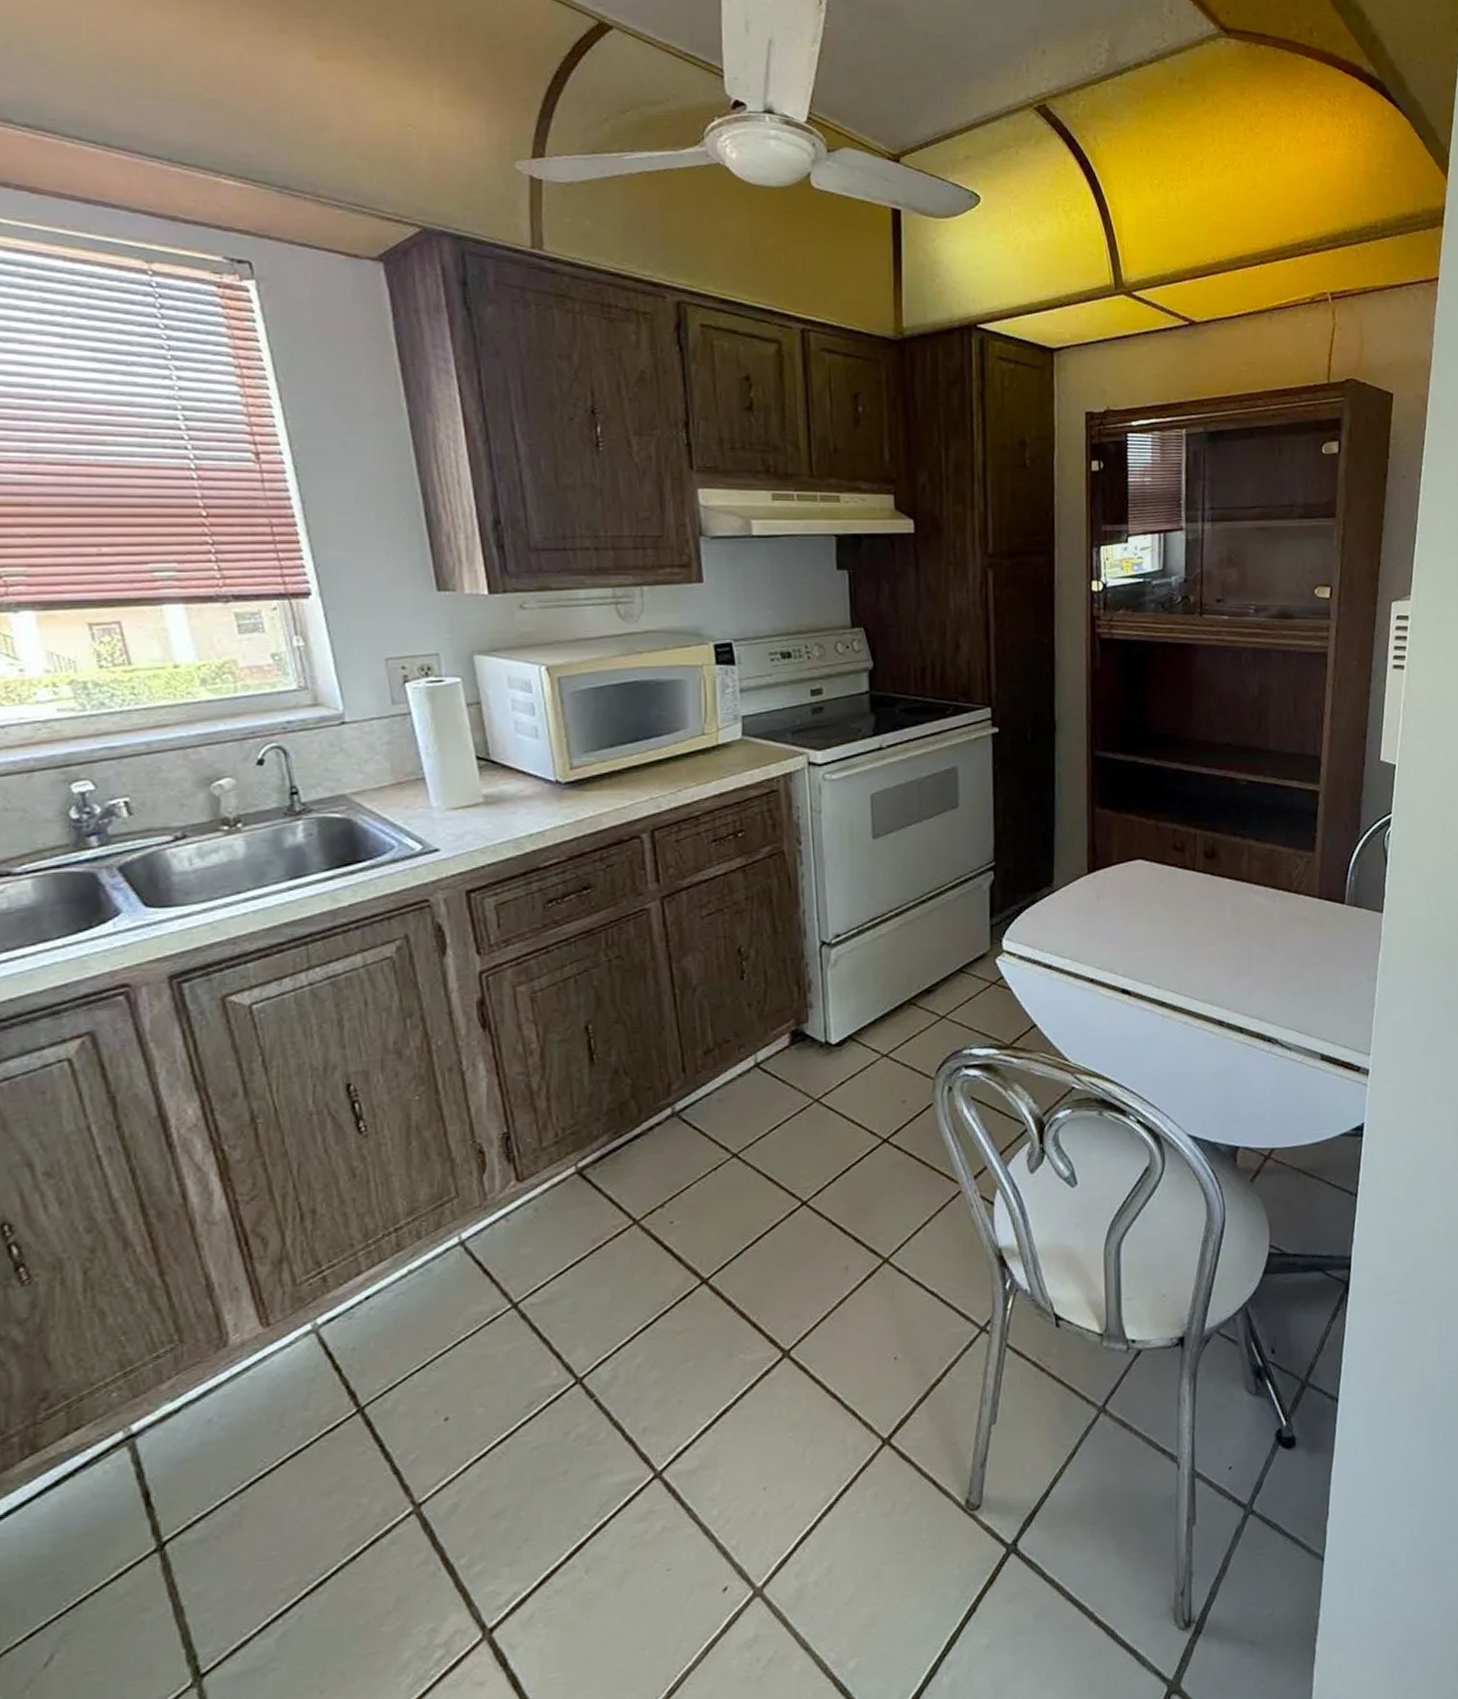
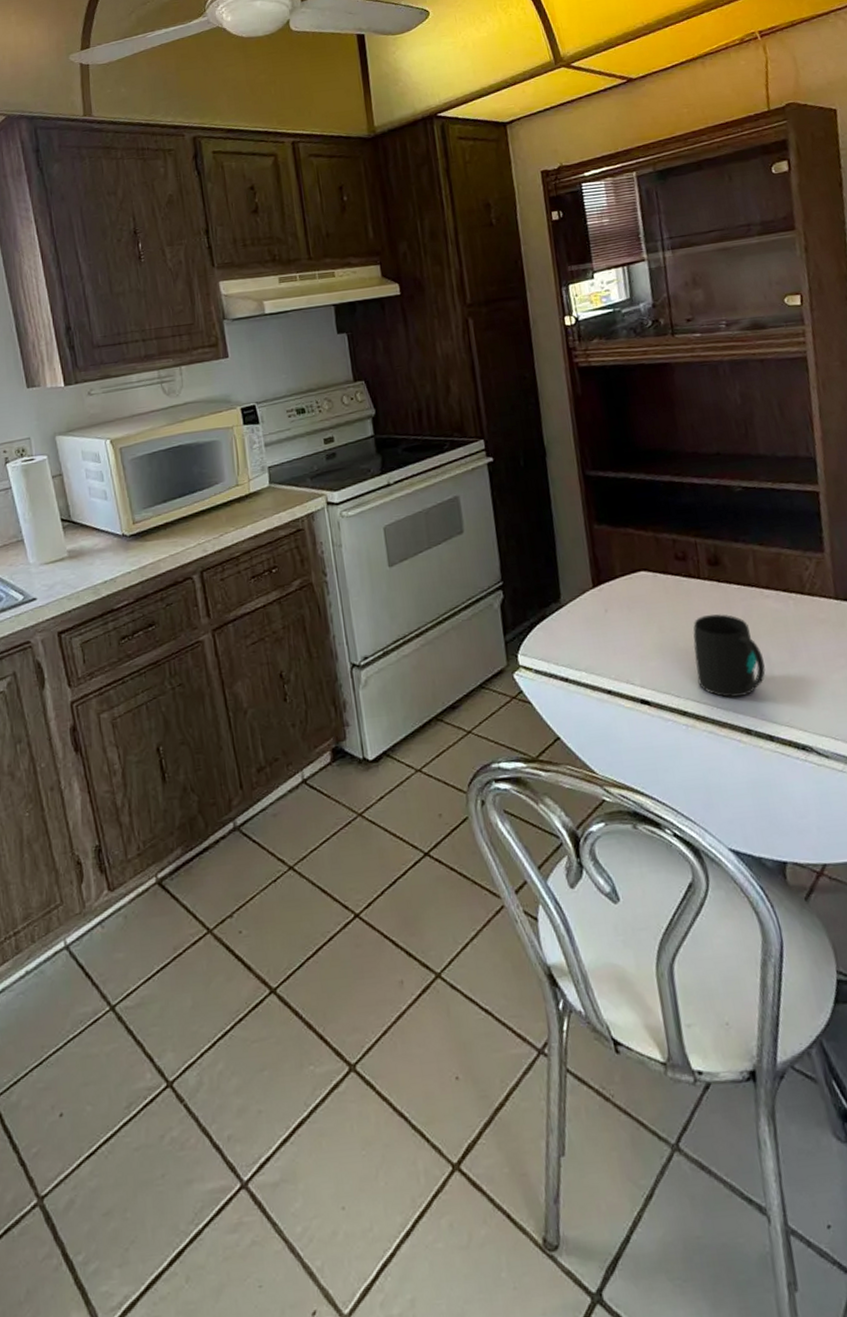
mug: none [1179,907,1245,990] -> present [693,614,766,698]

